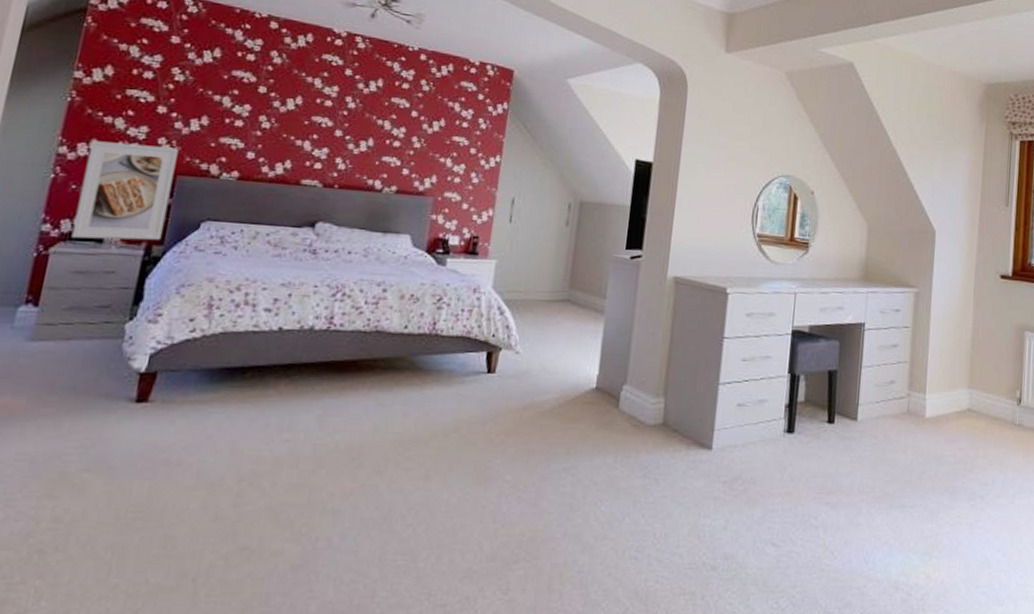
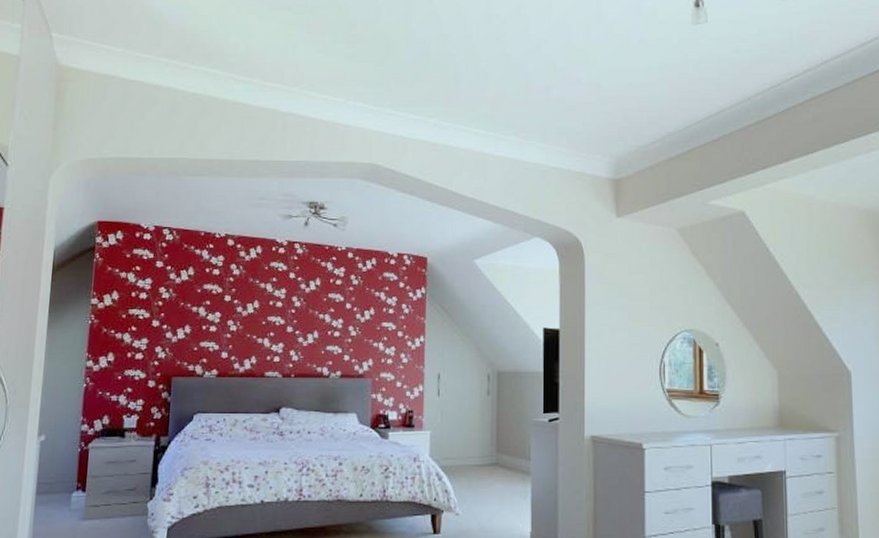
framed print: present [71,140,179,240] -> none [102,354,171,434]

